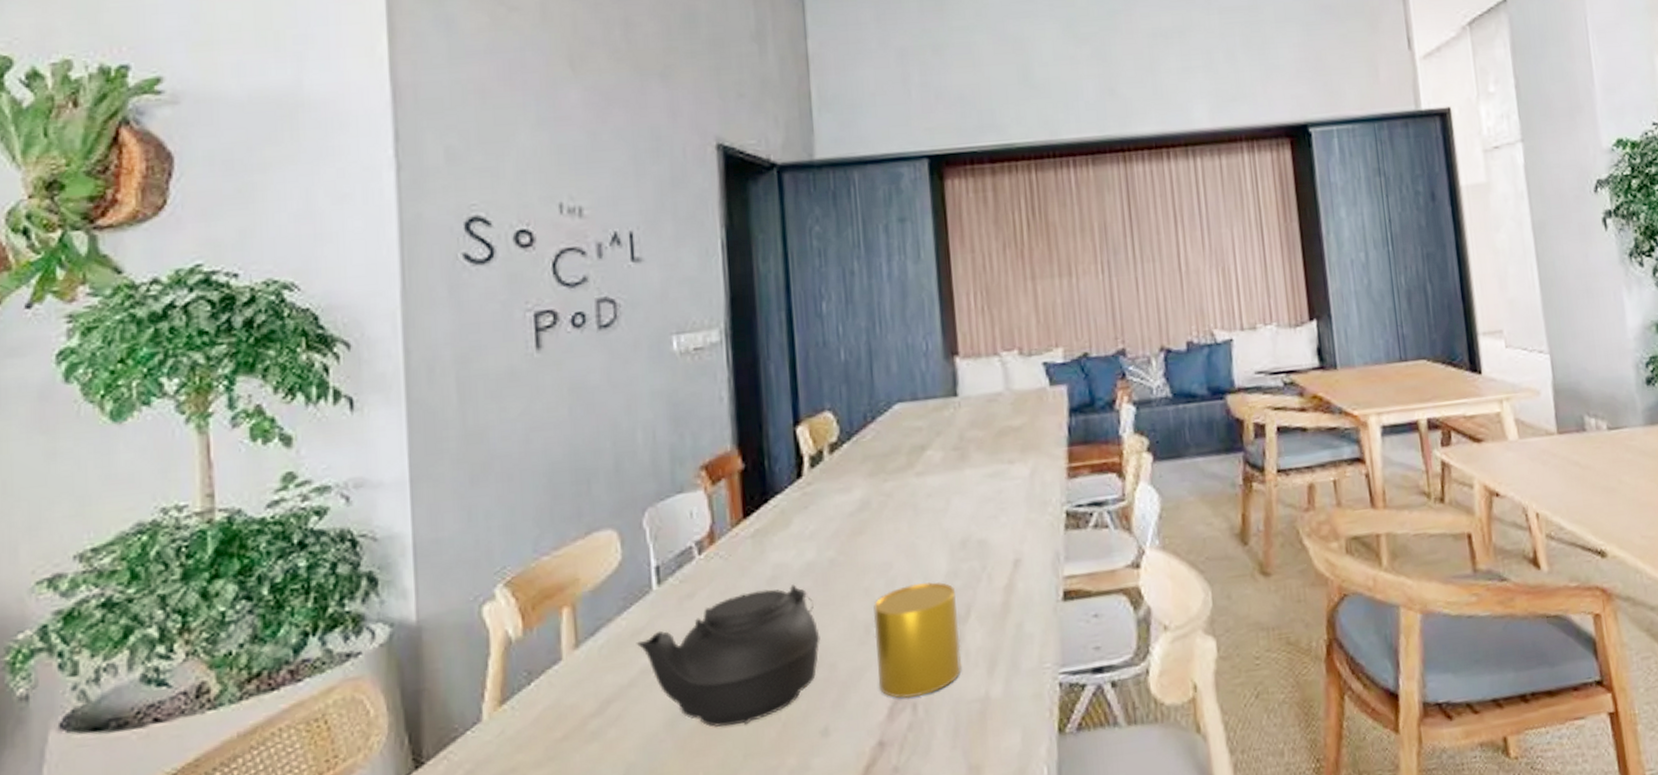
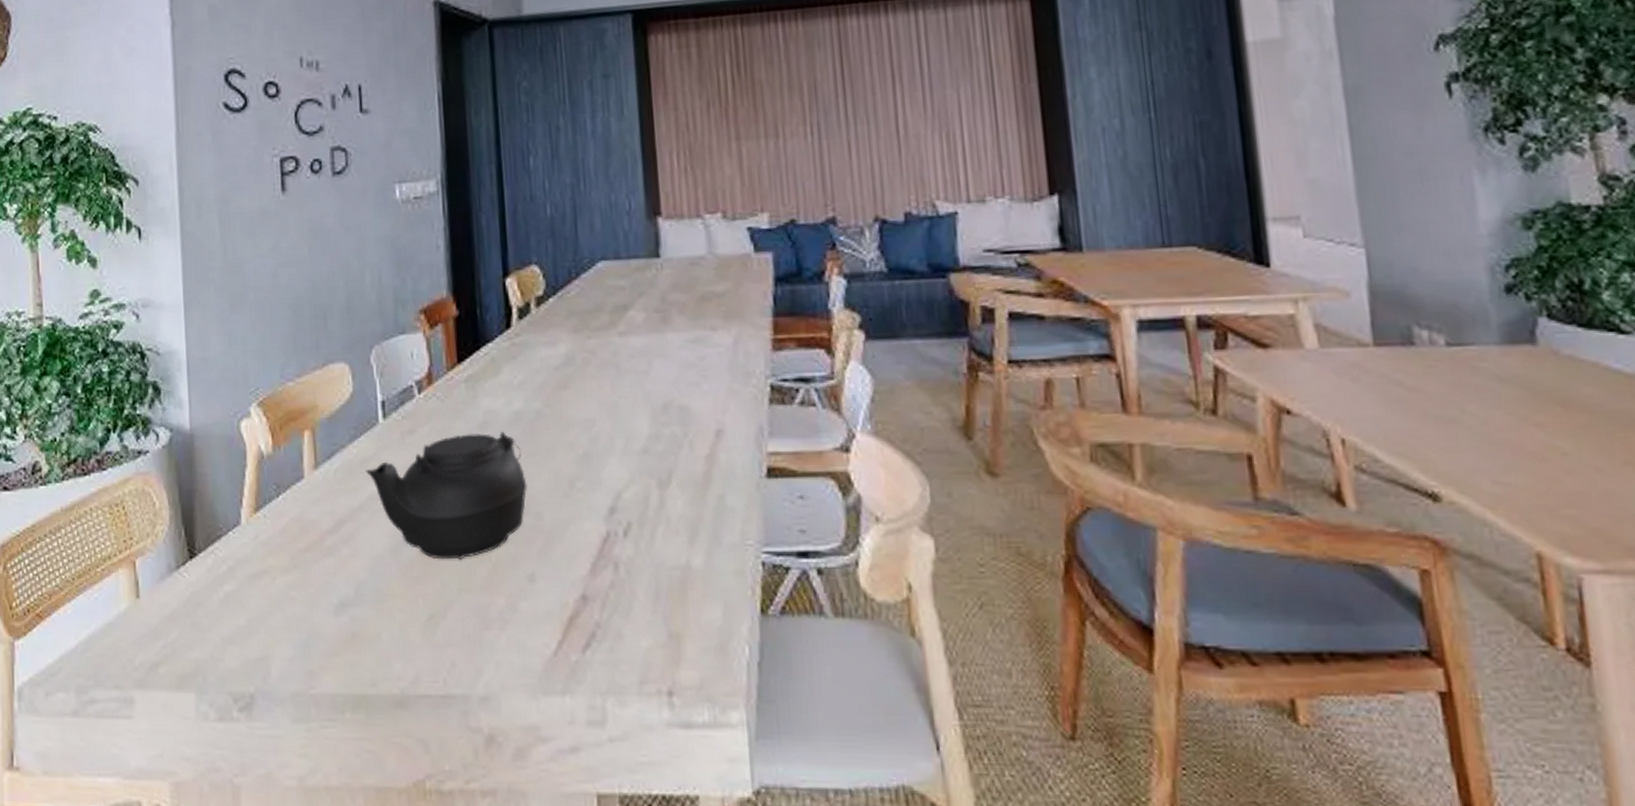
cup: present [873,581,961,699] -> none [577,443,662,557]

